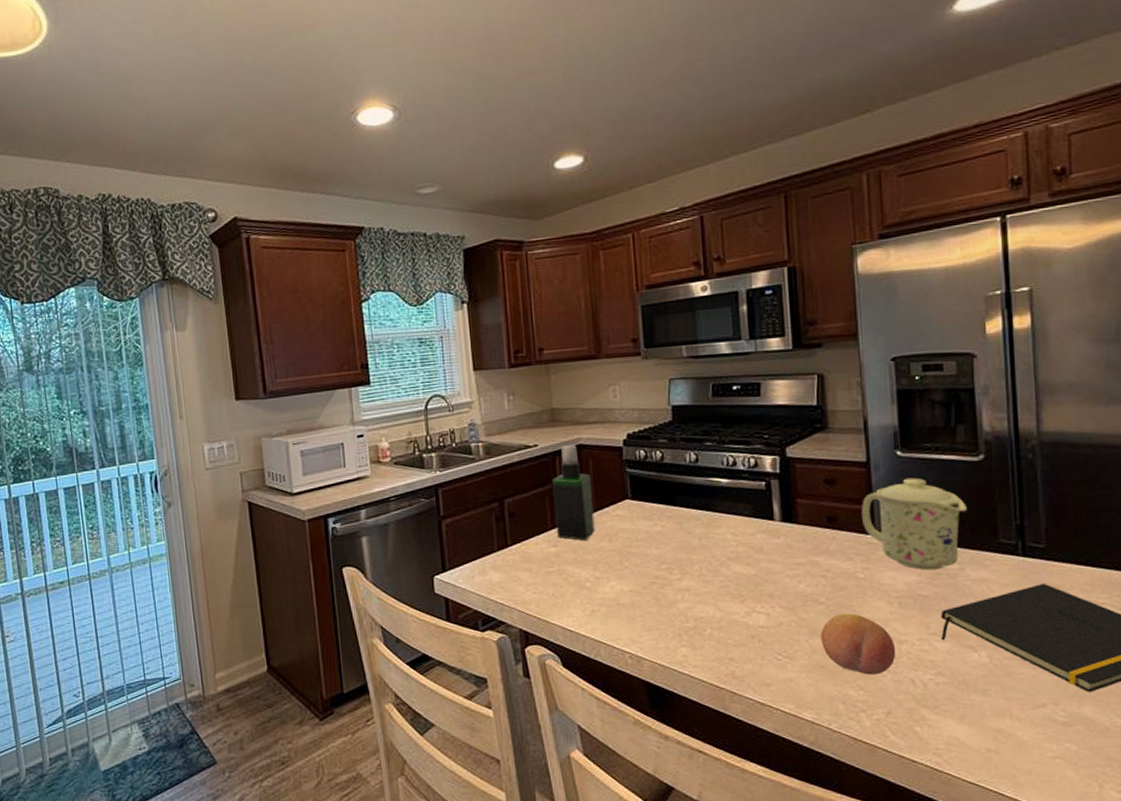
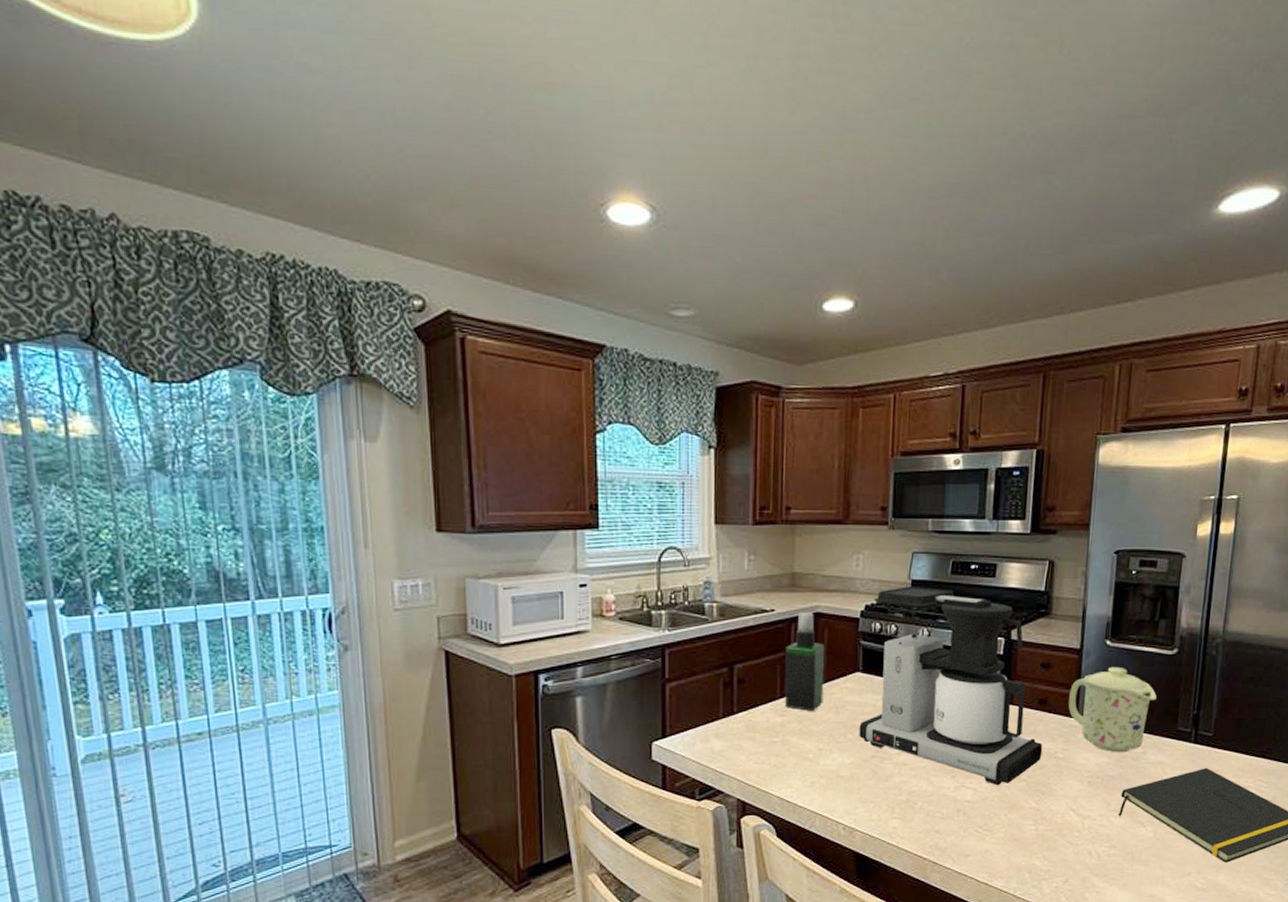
coffee maker: none [635,411,840,610] -> present [859,586,1043,786]
fruit: present [820,613,896,675] -> none [1017,790,1080,847]

